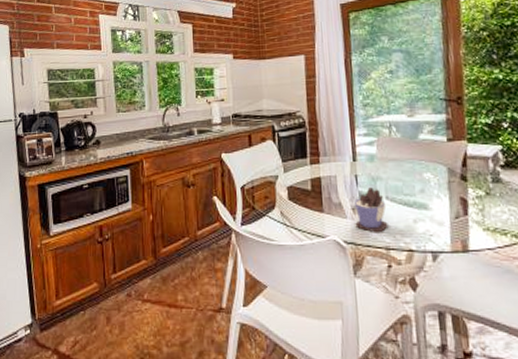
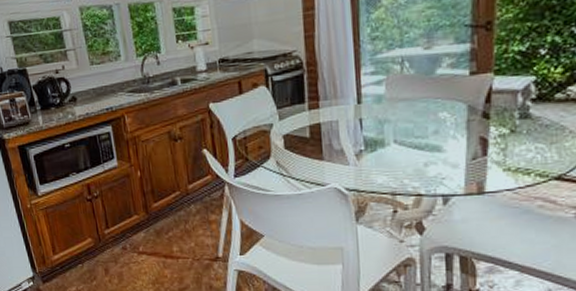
cup: present [355,187,389,233] -> none [358,131,396,179]

